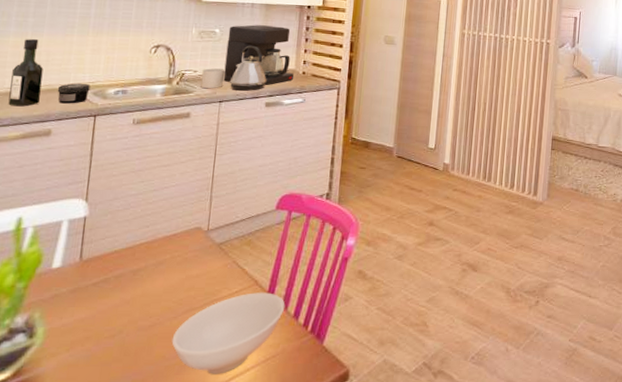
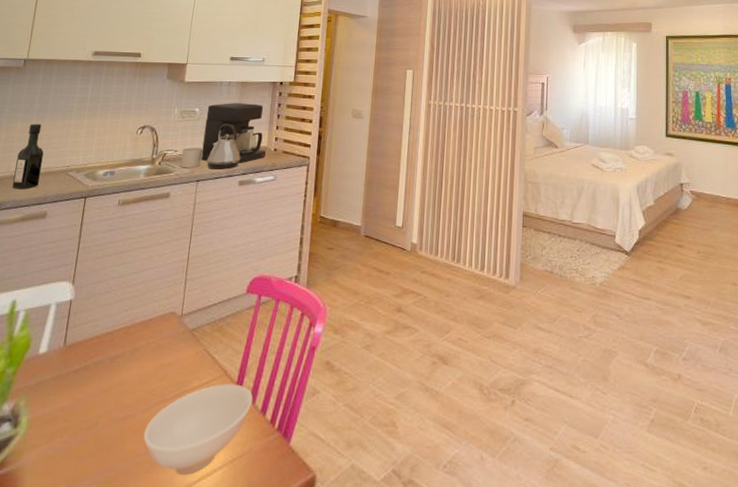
jar: present [57,83,90,104] -> none [54,166,83,186]

